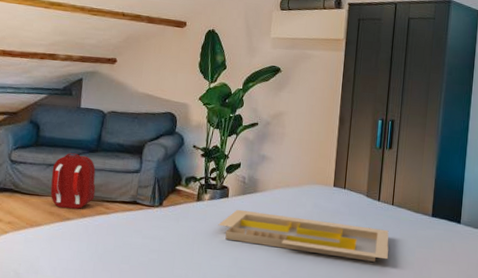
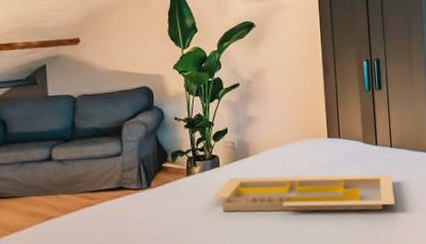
backpack: present [50,153,96,210] -> none [26,146,77,207]

